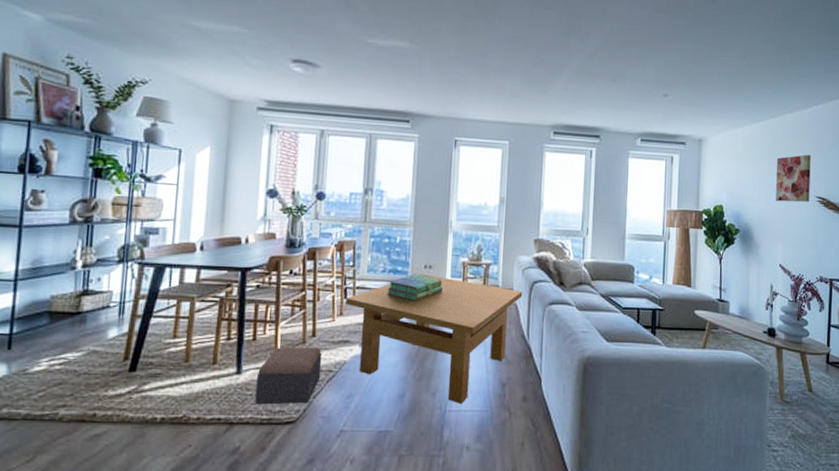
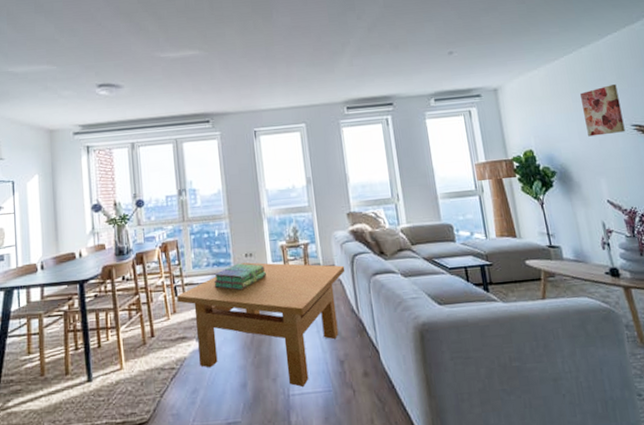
footstool: present [255,347,322,405] -> none [106,346,165,410]

